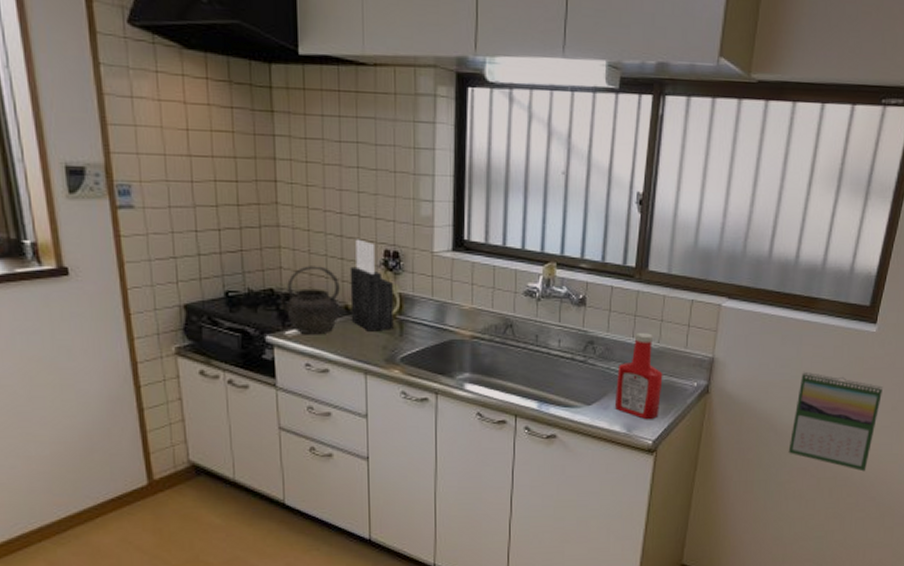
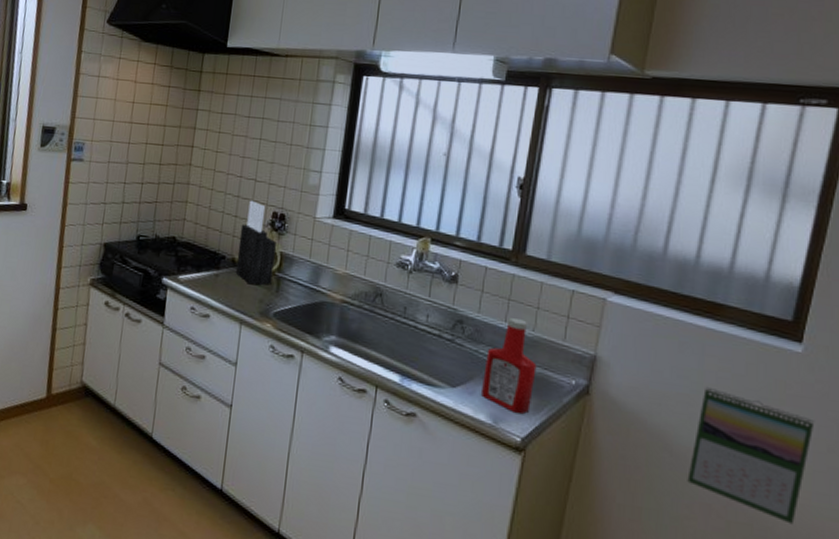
kettle: present [274,266,340,335] -> none [175,220,231,282]

